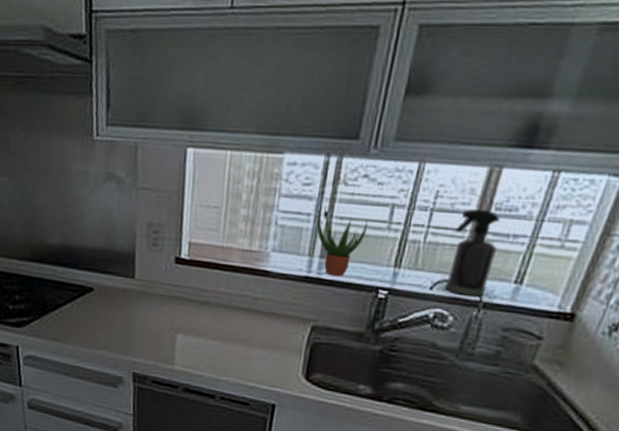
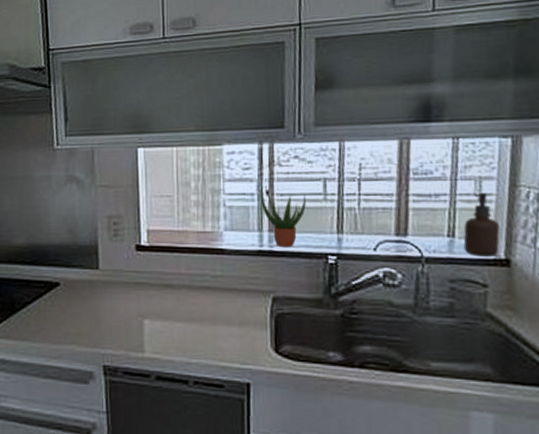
spray bottle: present [445,208,500,297] -> none [383,175,425,253]
soap dispenser: none [528,238,577,310] -> present [463,193,500,258]

